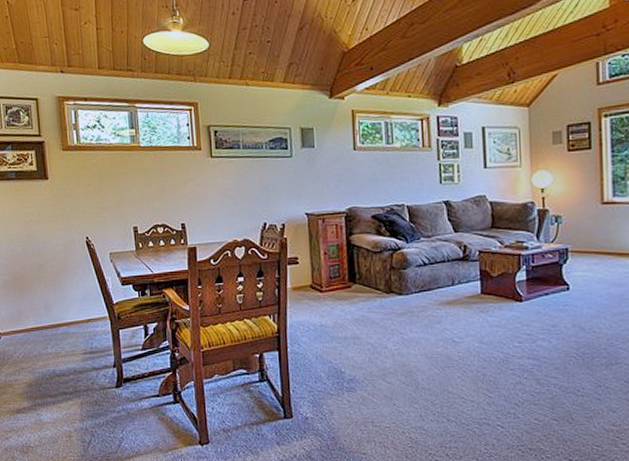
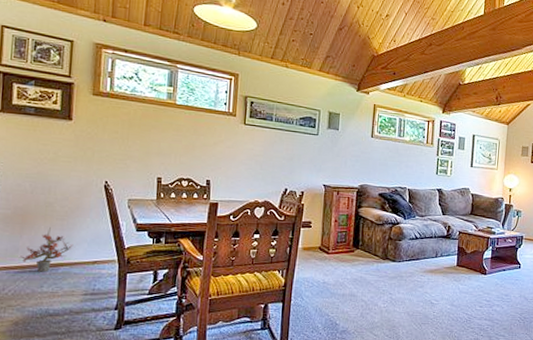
potted plant: none [24,289,67,334] -> present [20,227,73,272]

